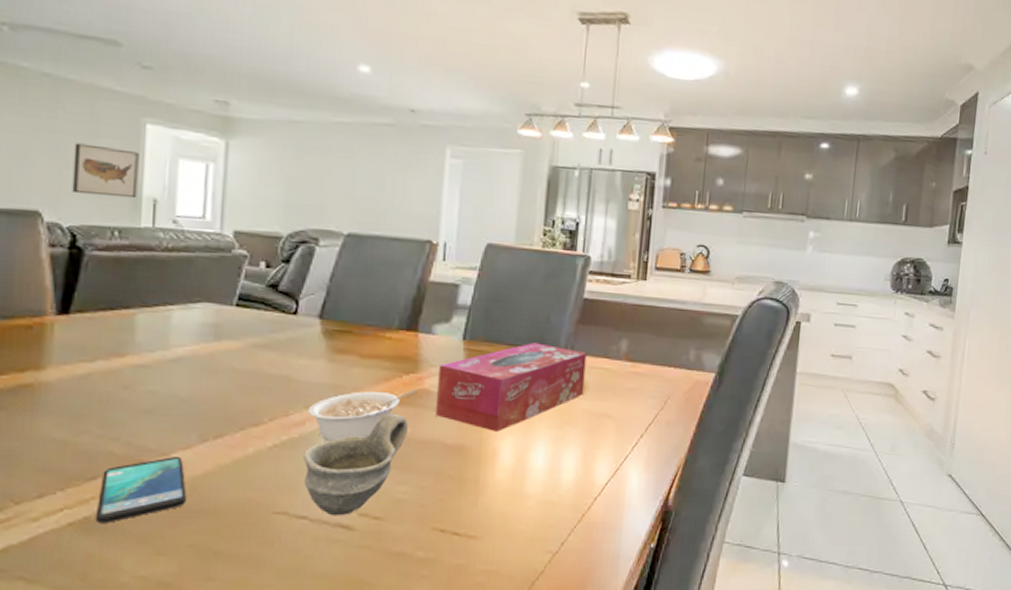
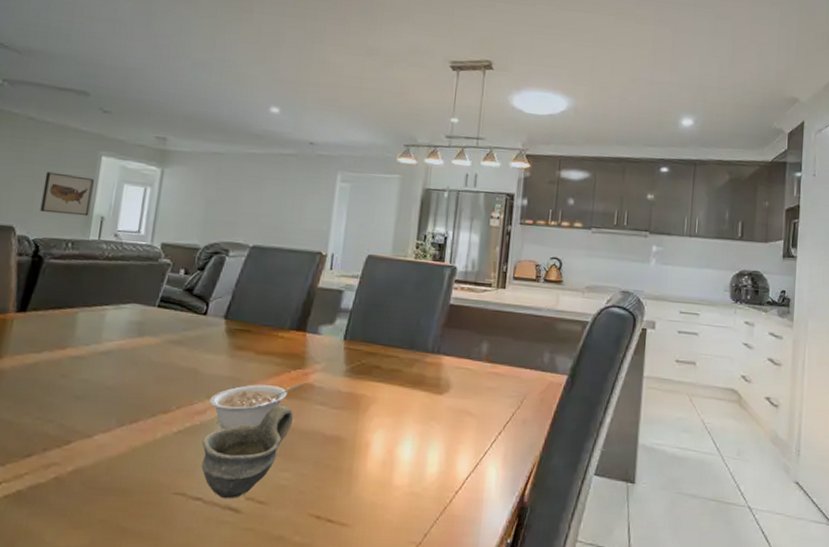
smartphone: present [95,456,186,524] -> none [26,437,103,498]
tissue box: present [436,342,587,432] -> none [317,343,452,425]

